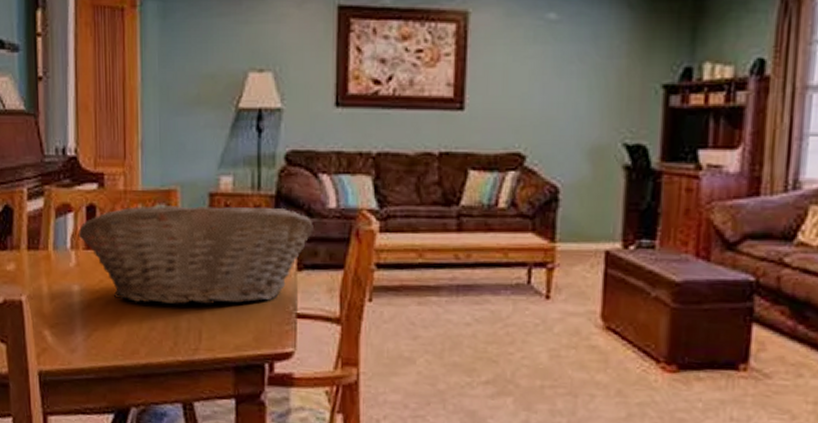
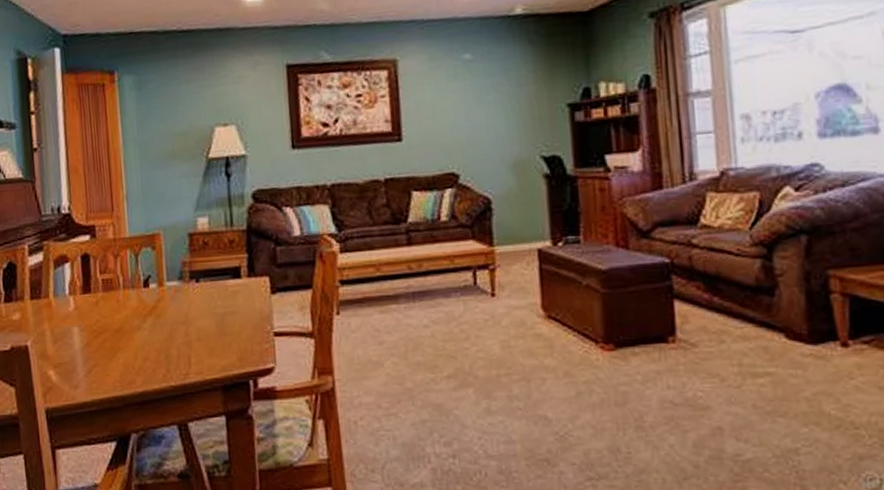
fruit basket: present [78,204,313,306] -> none [75,239,283,337]

